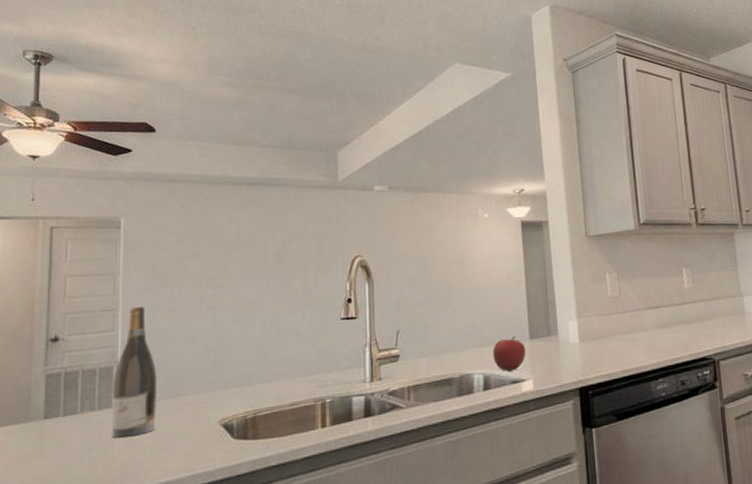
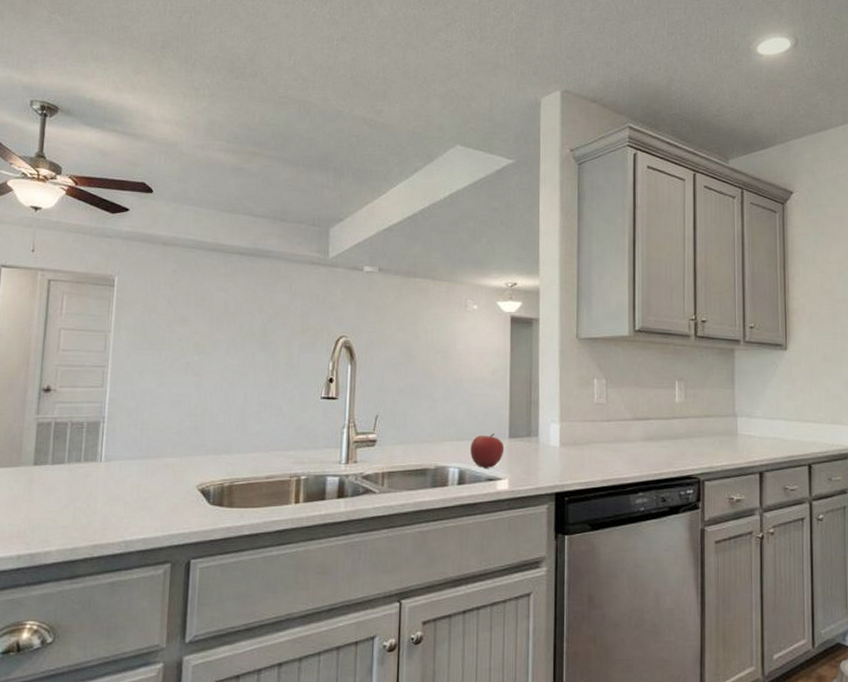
wine bottle: present [111,306,157,438] -> none [95,365,141,491]

